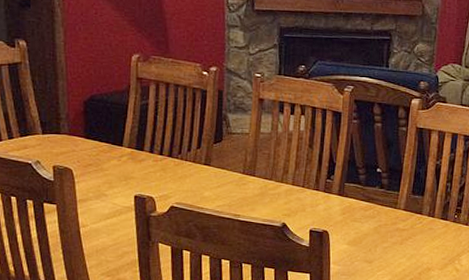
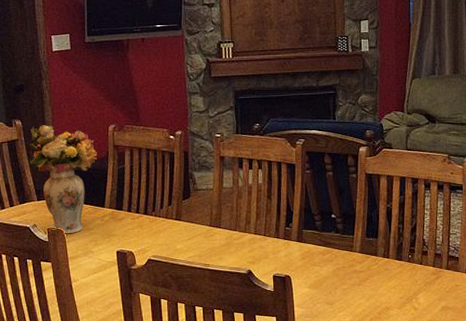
flower arrangement: none [33,48,116,174] -> present [29,125,97,234]

